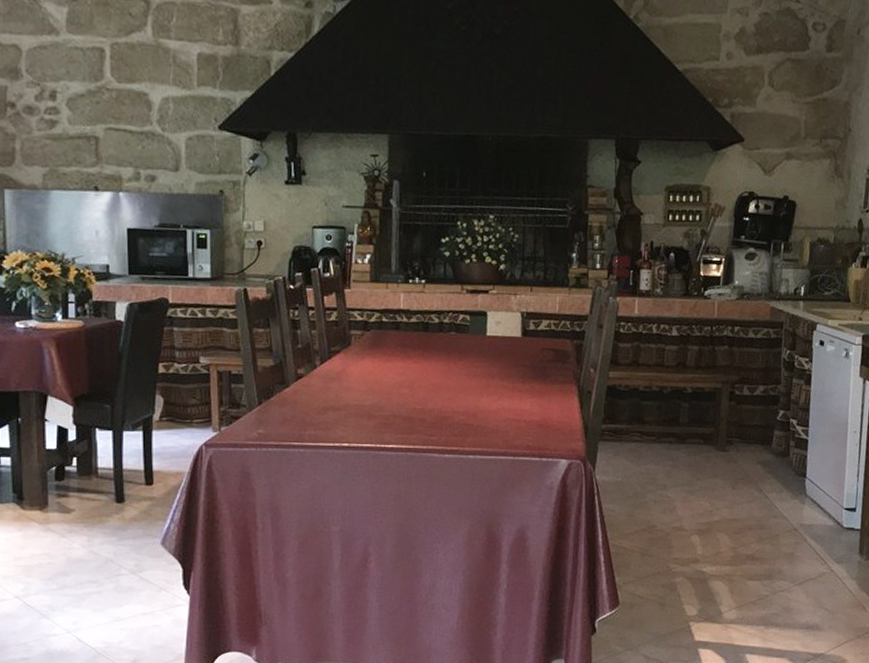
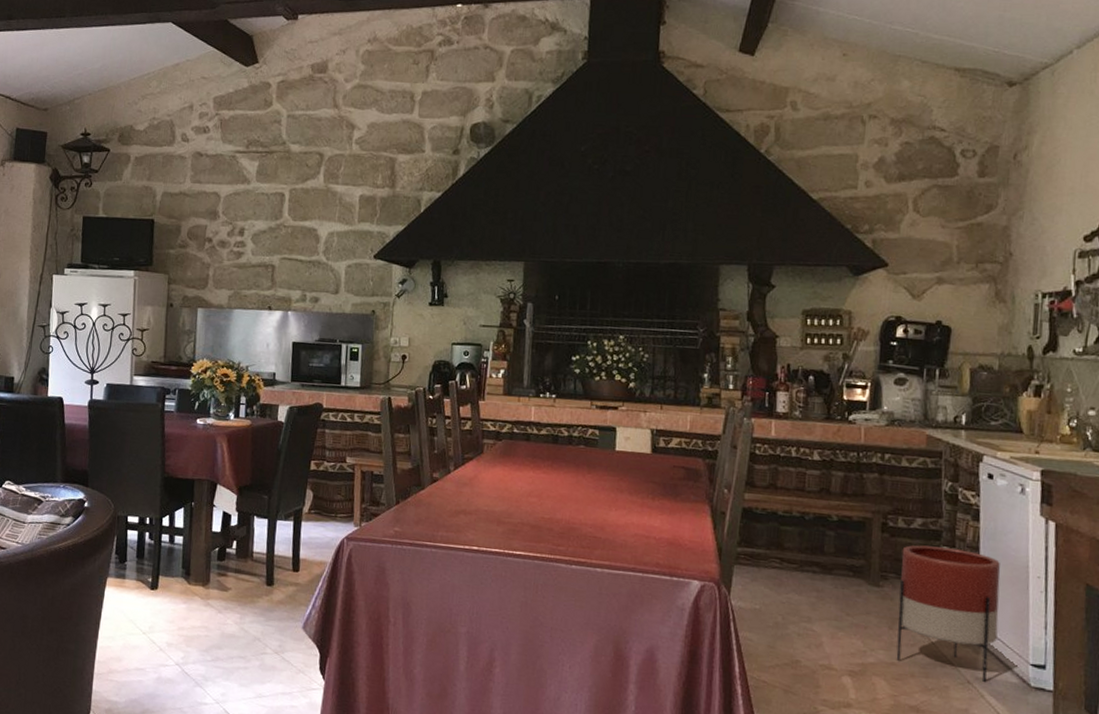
planter: none [737,410,825,528] -> present [896,545,1001,682]

